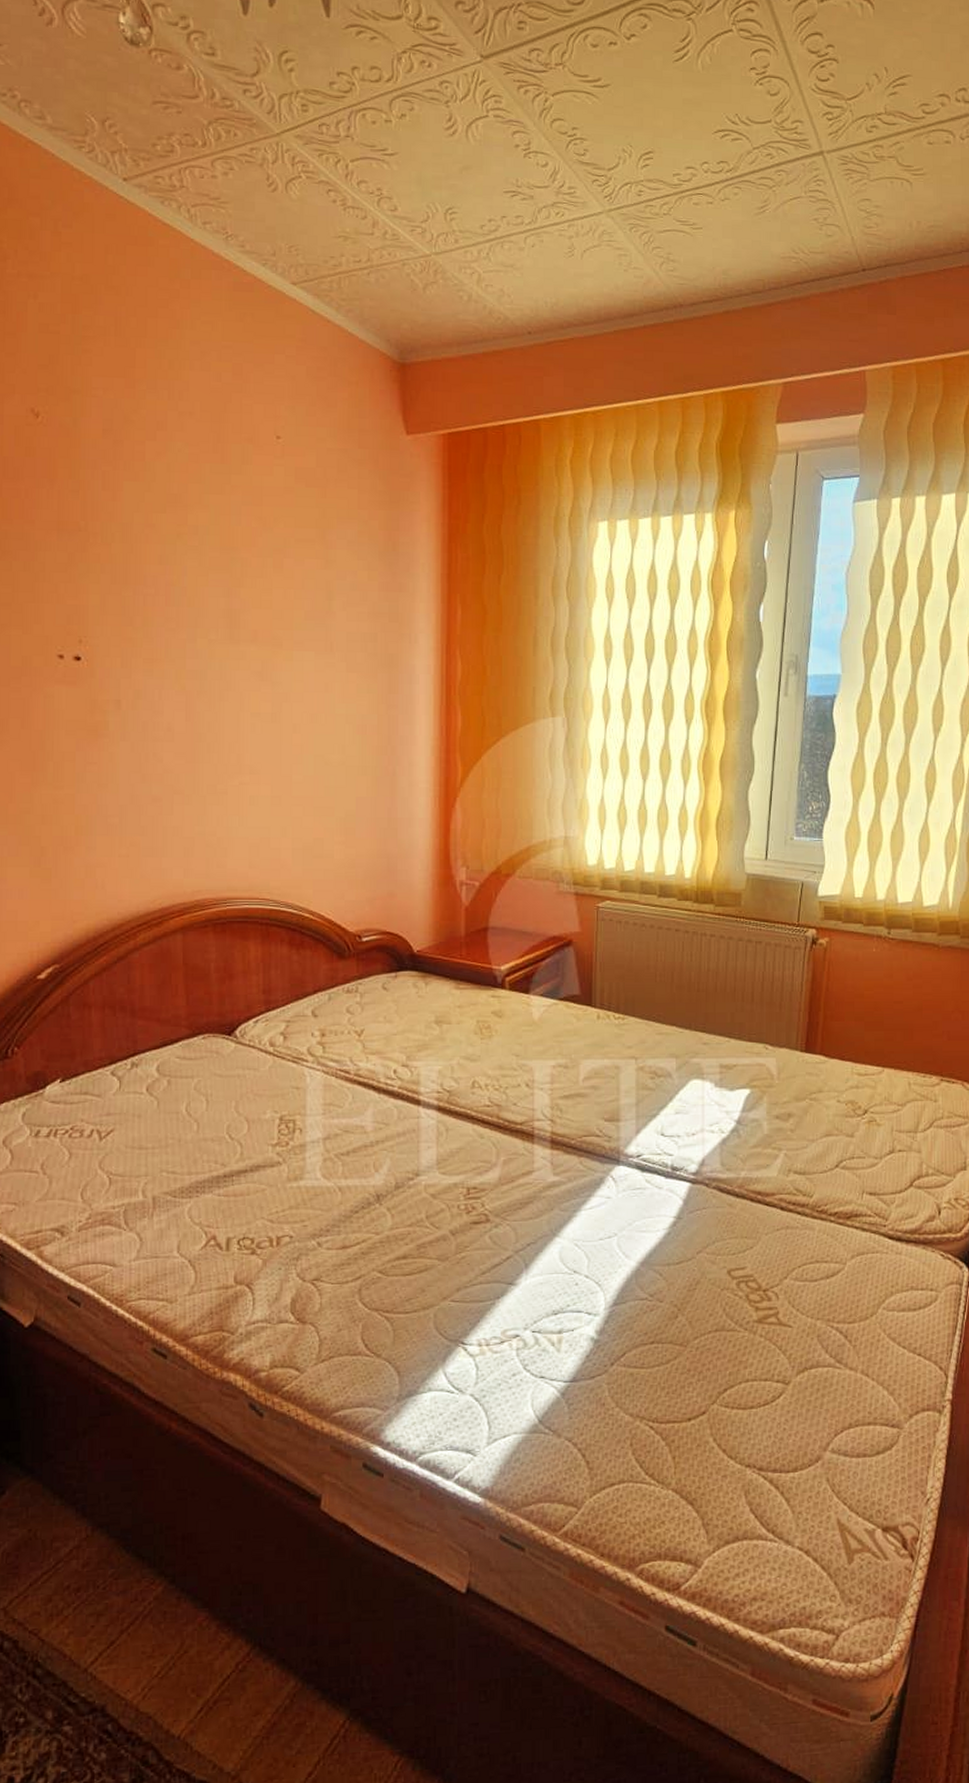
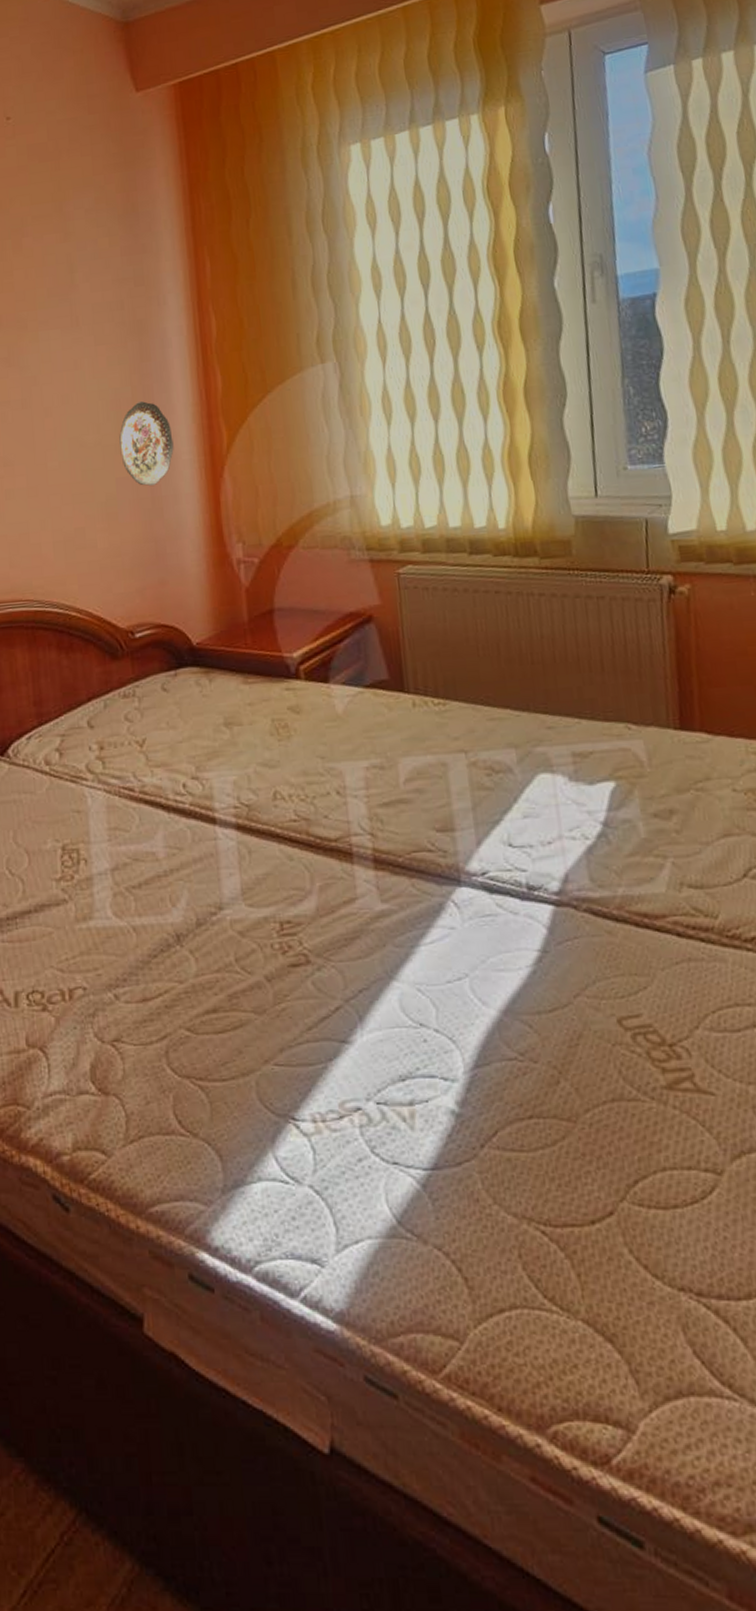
decorative plate: none [362,730,412,808] -> present [119,401,174,487]

